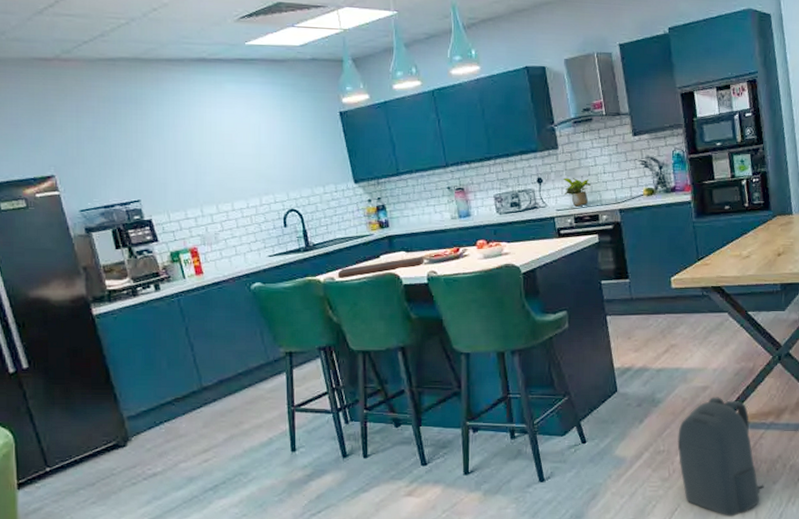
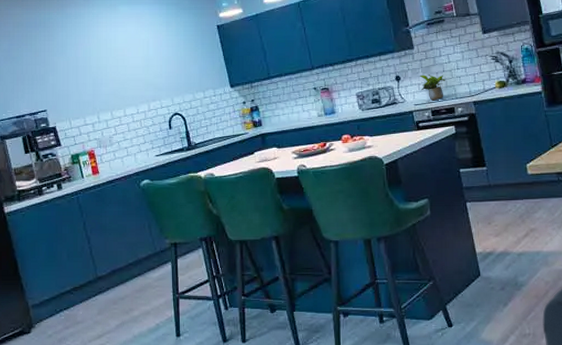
cutting board: present [337,256,424,278] -> none [216,151,294,174]

